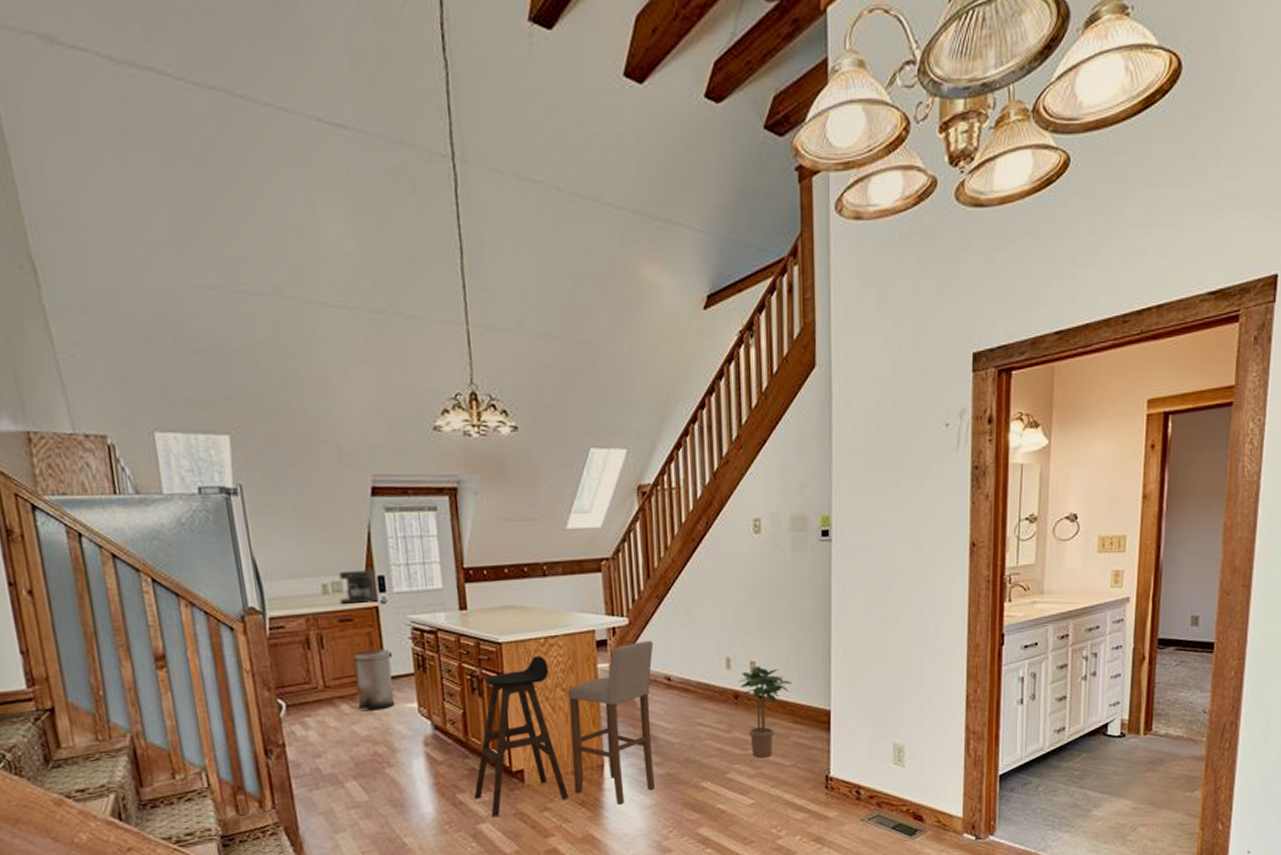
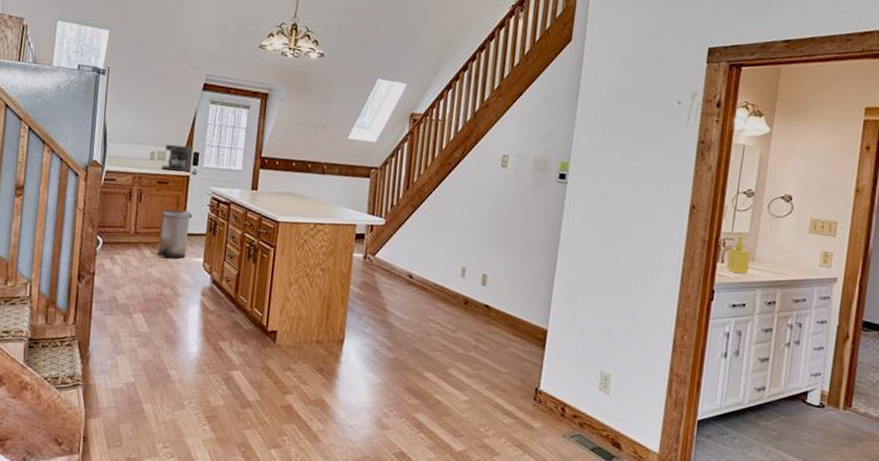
bar stool: present [474,656,569,818] -> none [232,237,313,368]
bar stool: present [567,641,655,805] -> none [315,240,403,378]
potted plant: present [738,666,793,758] -> none [469,279,517,362]
soap dispenser: none [1014,569,1038,611] -> present [726,236,750,274]

